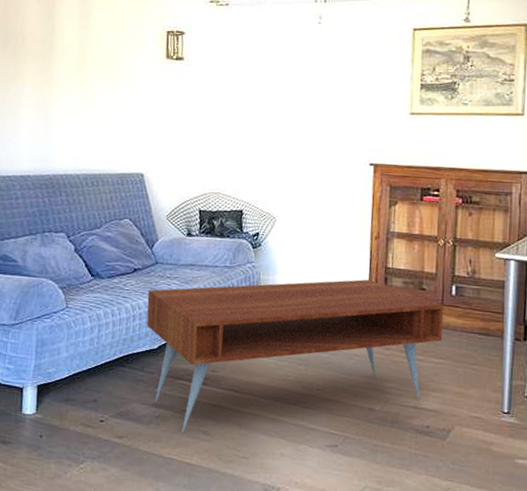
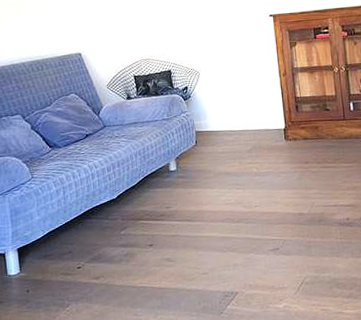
coffee table: present [146,279,444,434] -> none [101,110,349,265]

